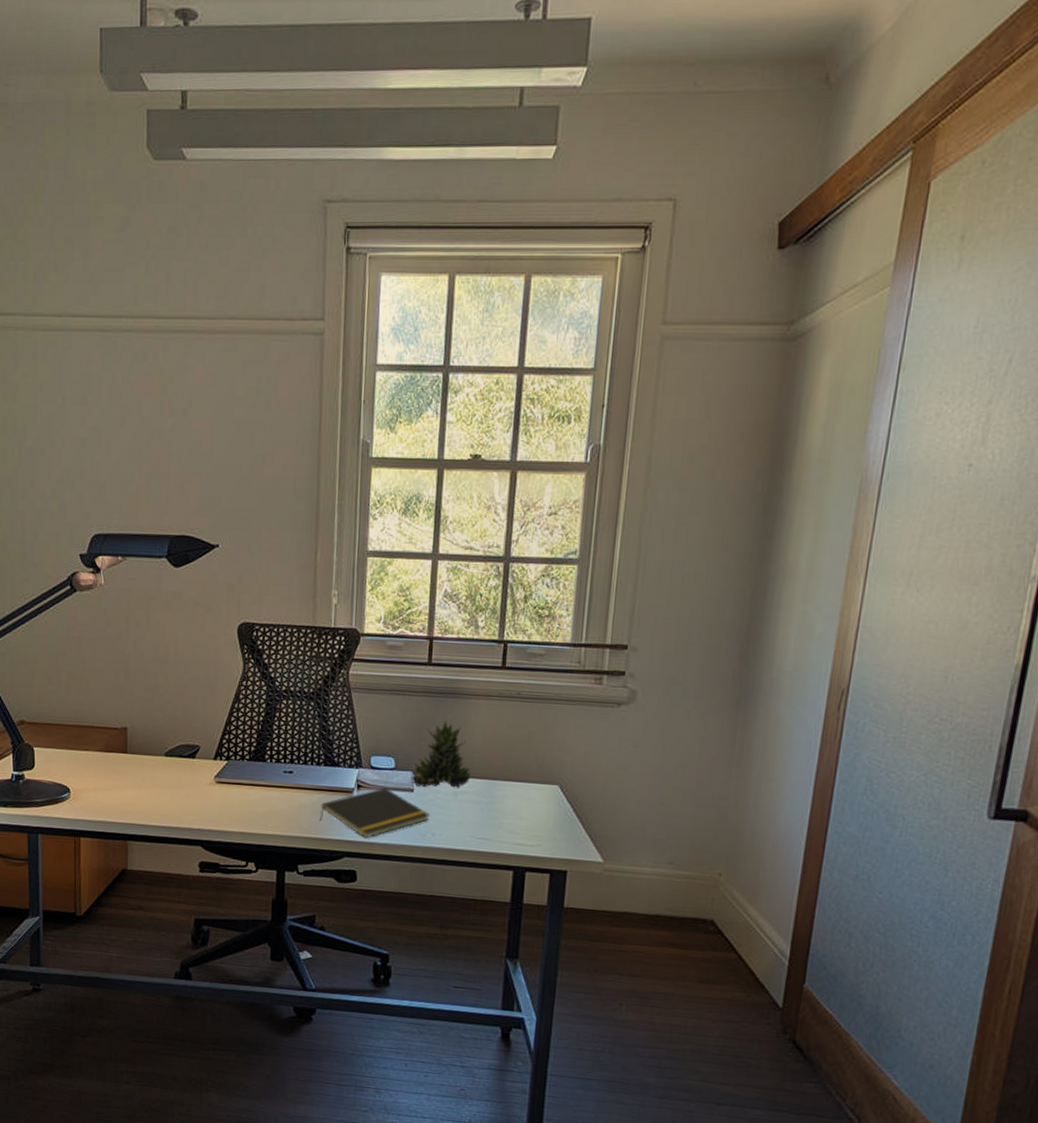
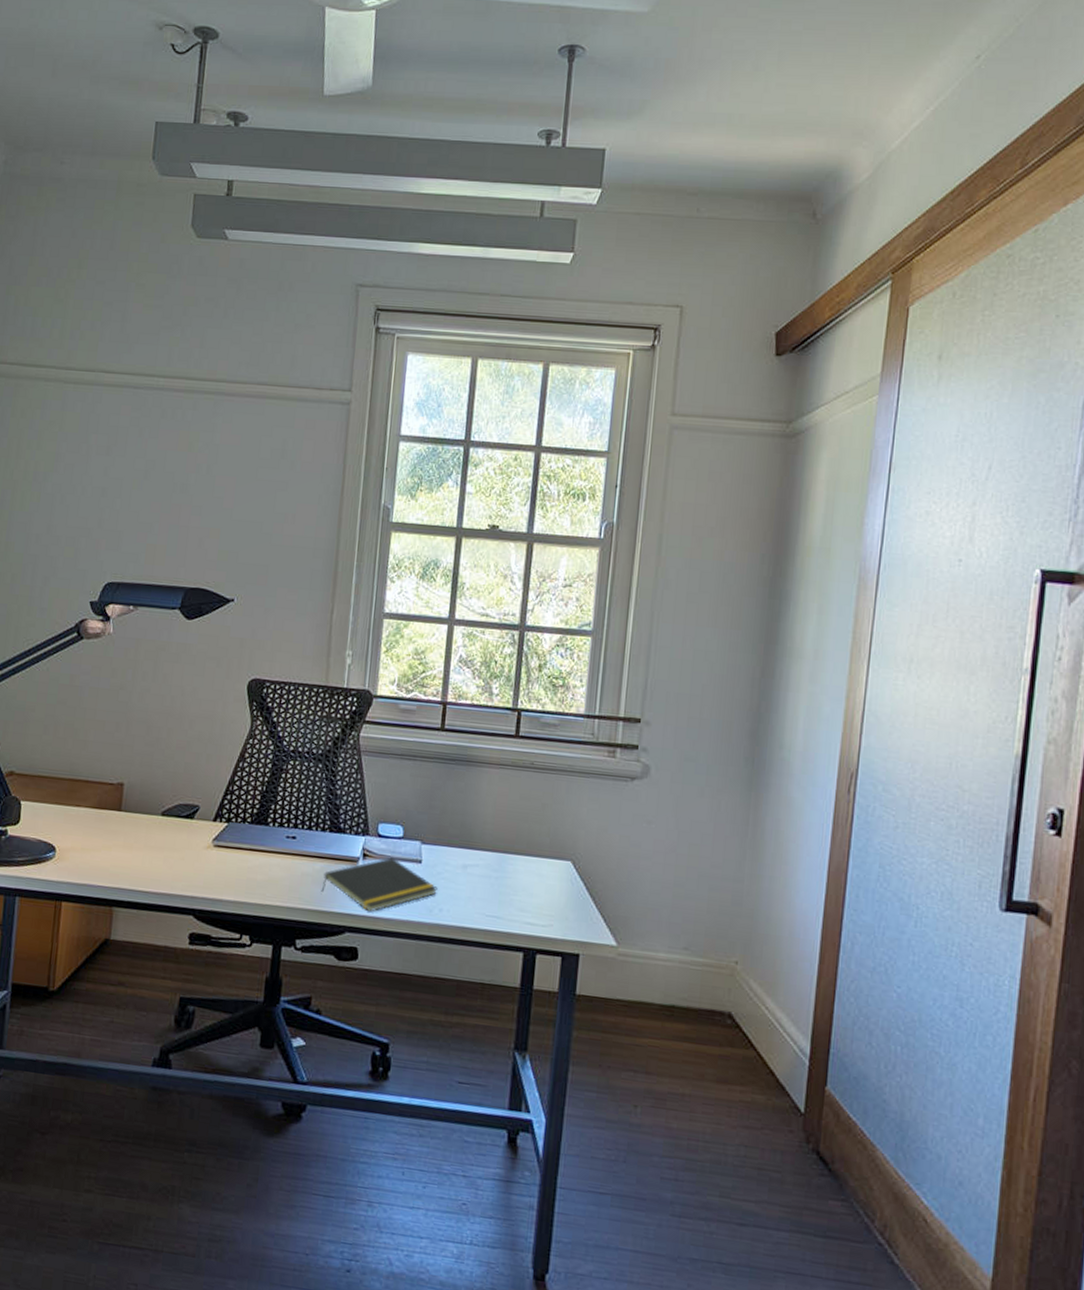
succulent plant: present [412,721,471,788] -> none [420,789,481,861]

